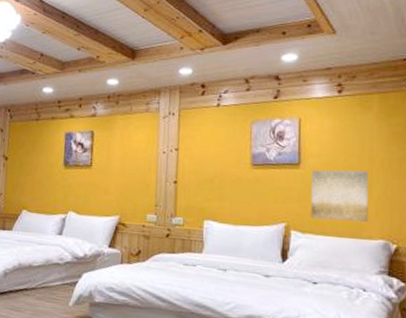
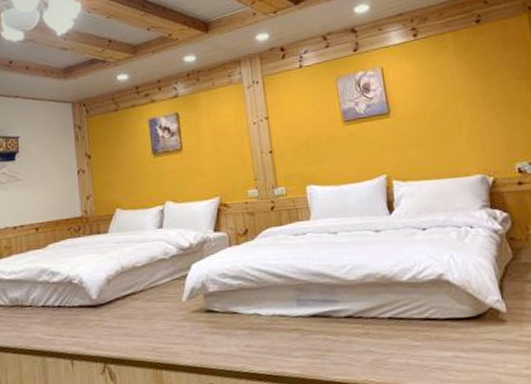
wall art: present [311,169,369,222] -> none [402,109,463,166]

